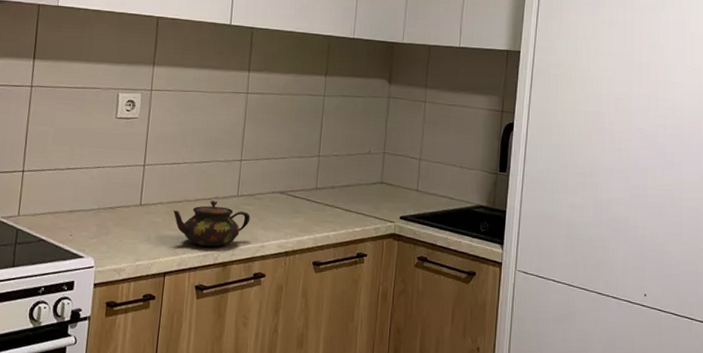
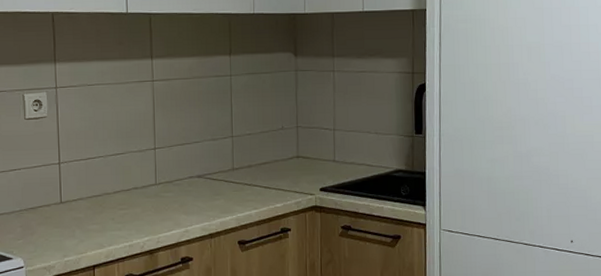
teapot: present [172,200,251,247] -> none [93,191,171,237]

